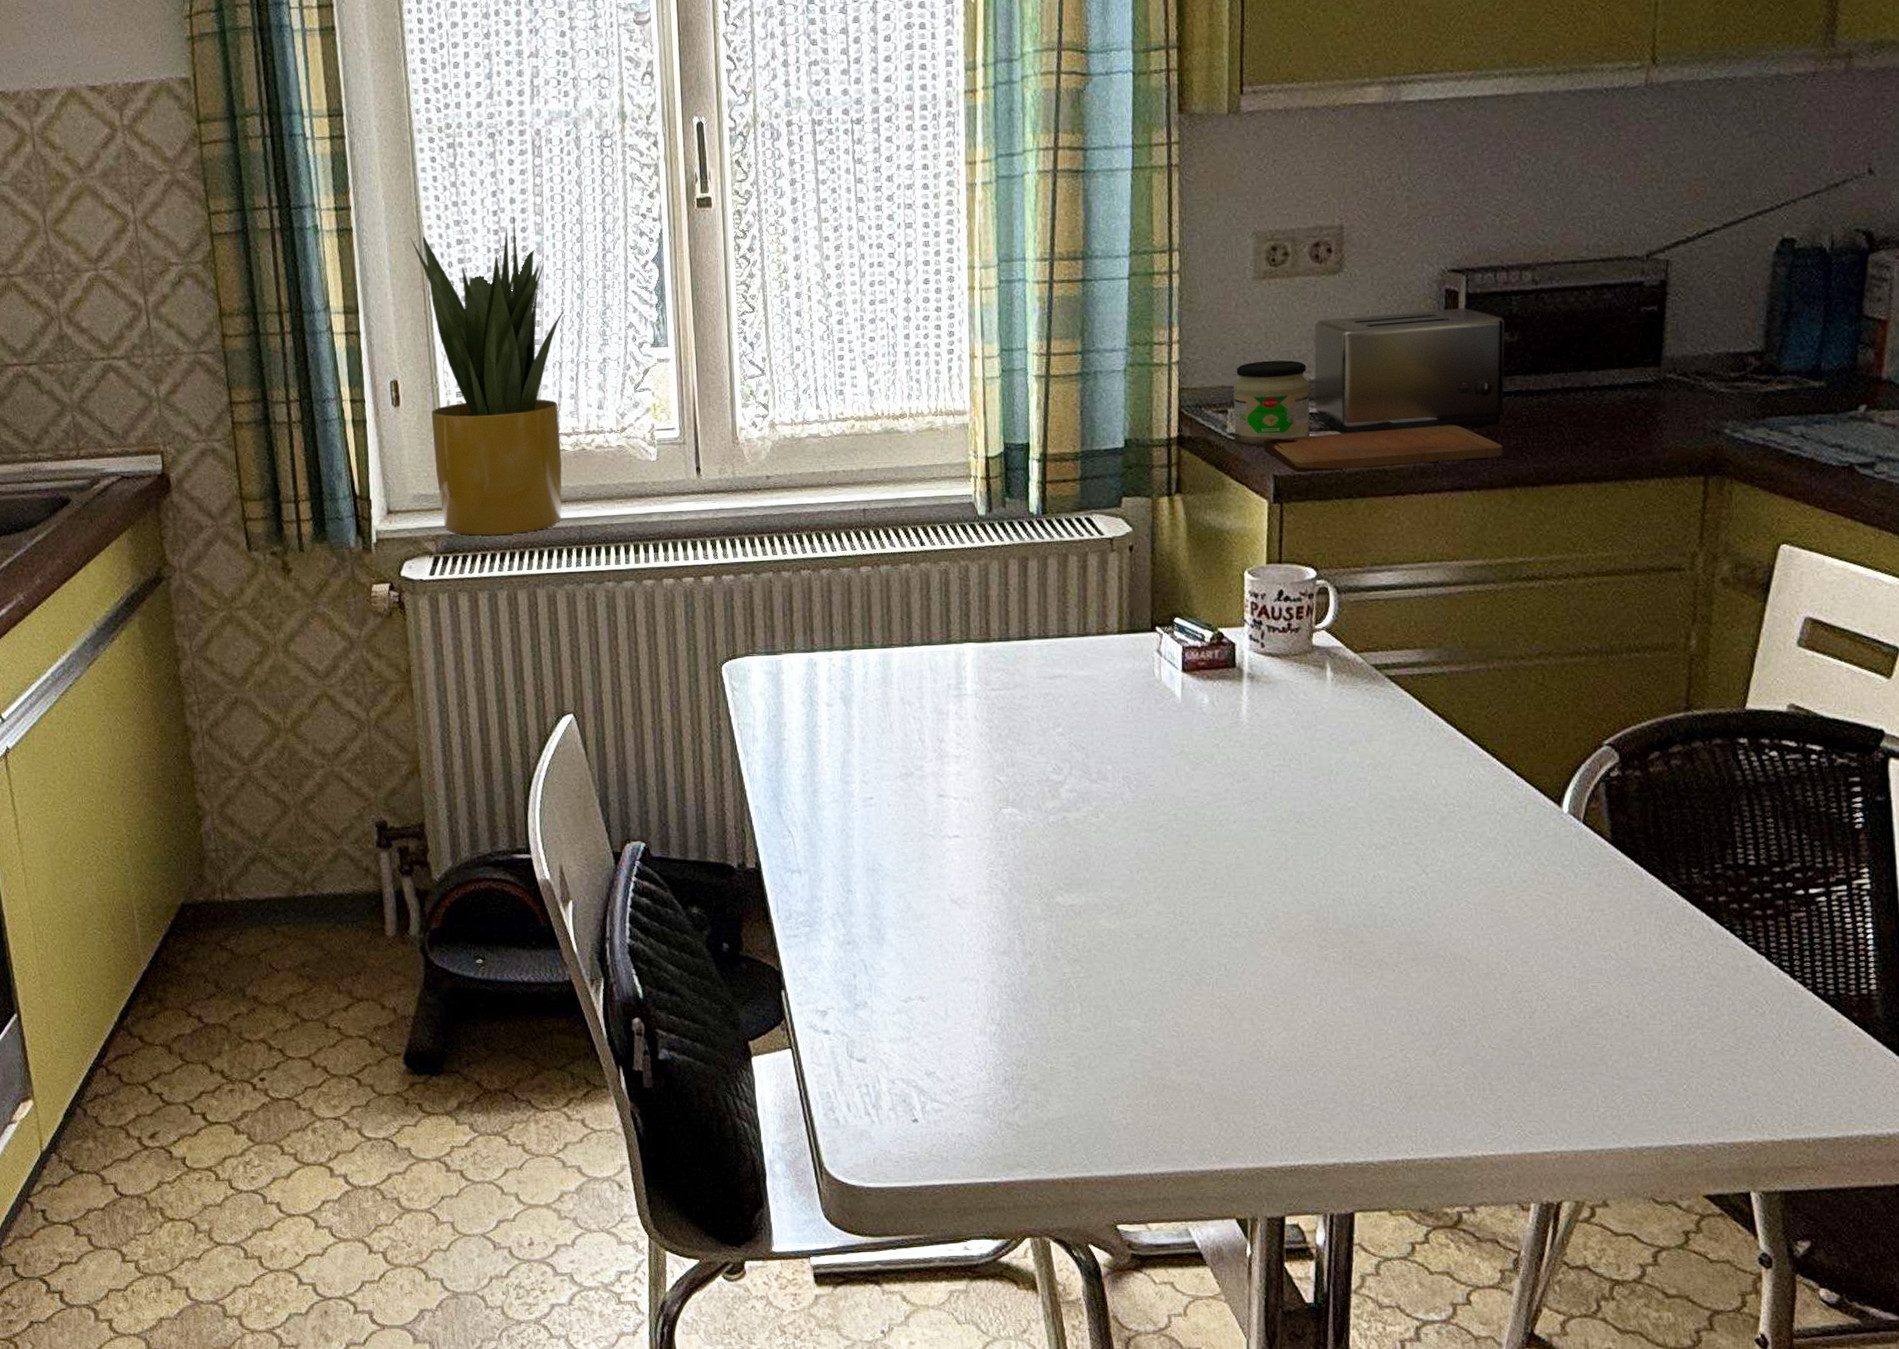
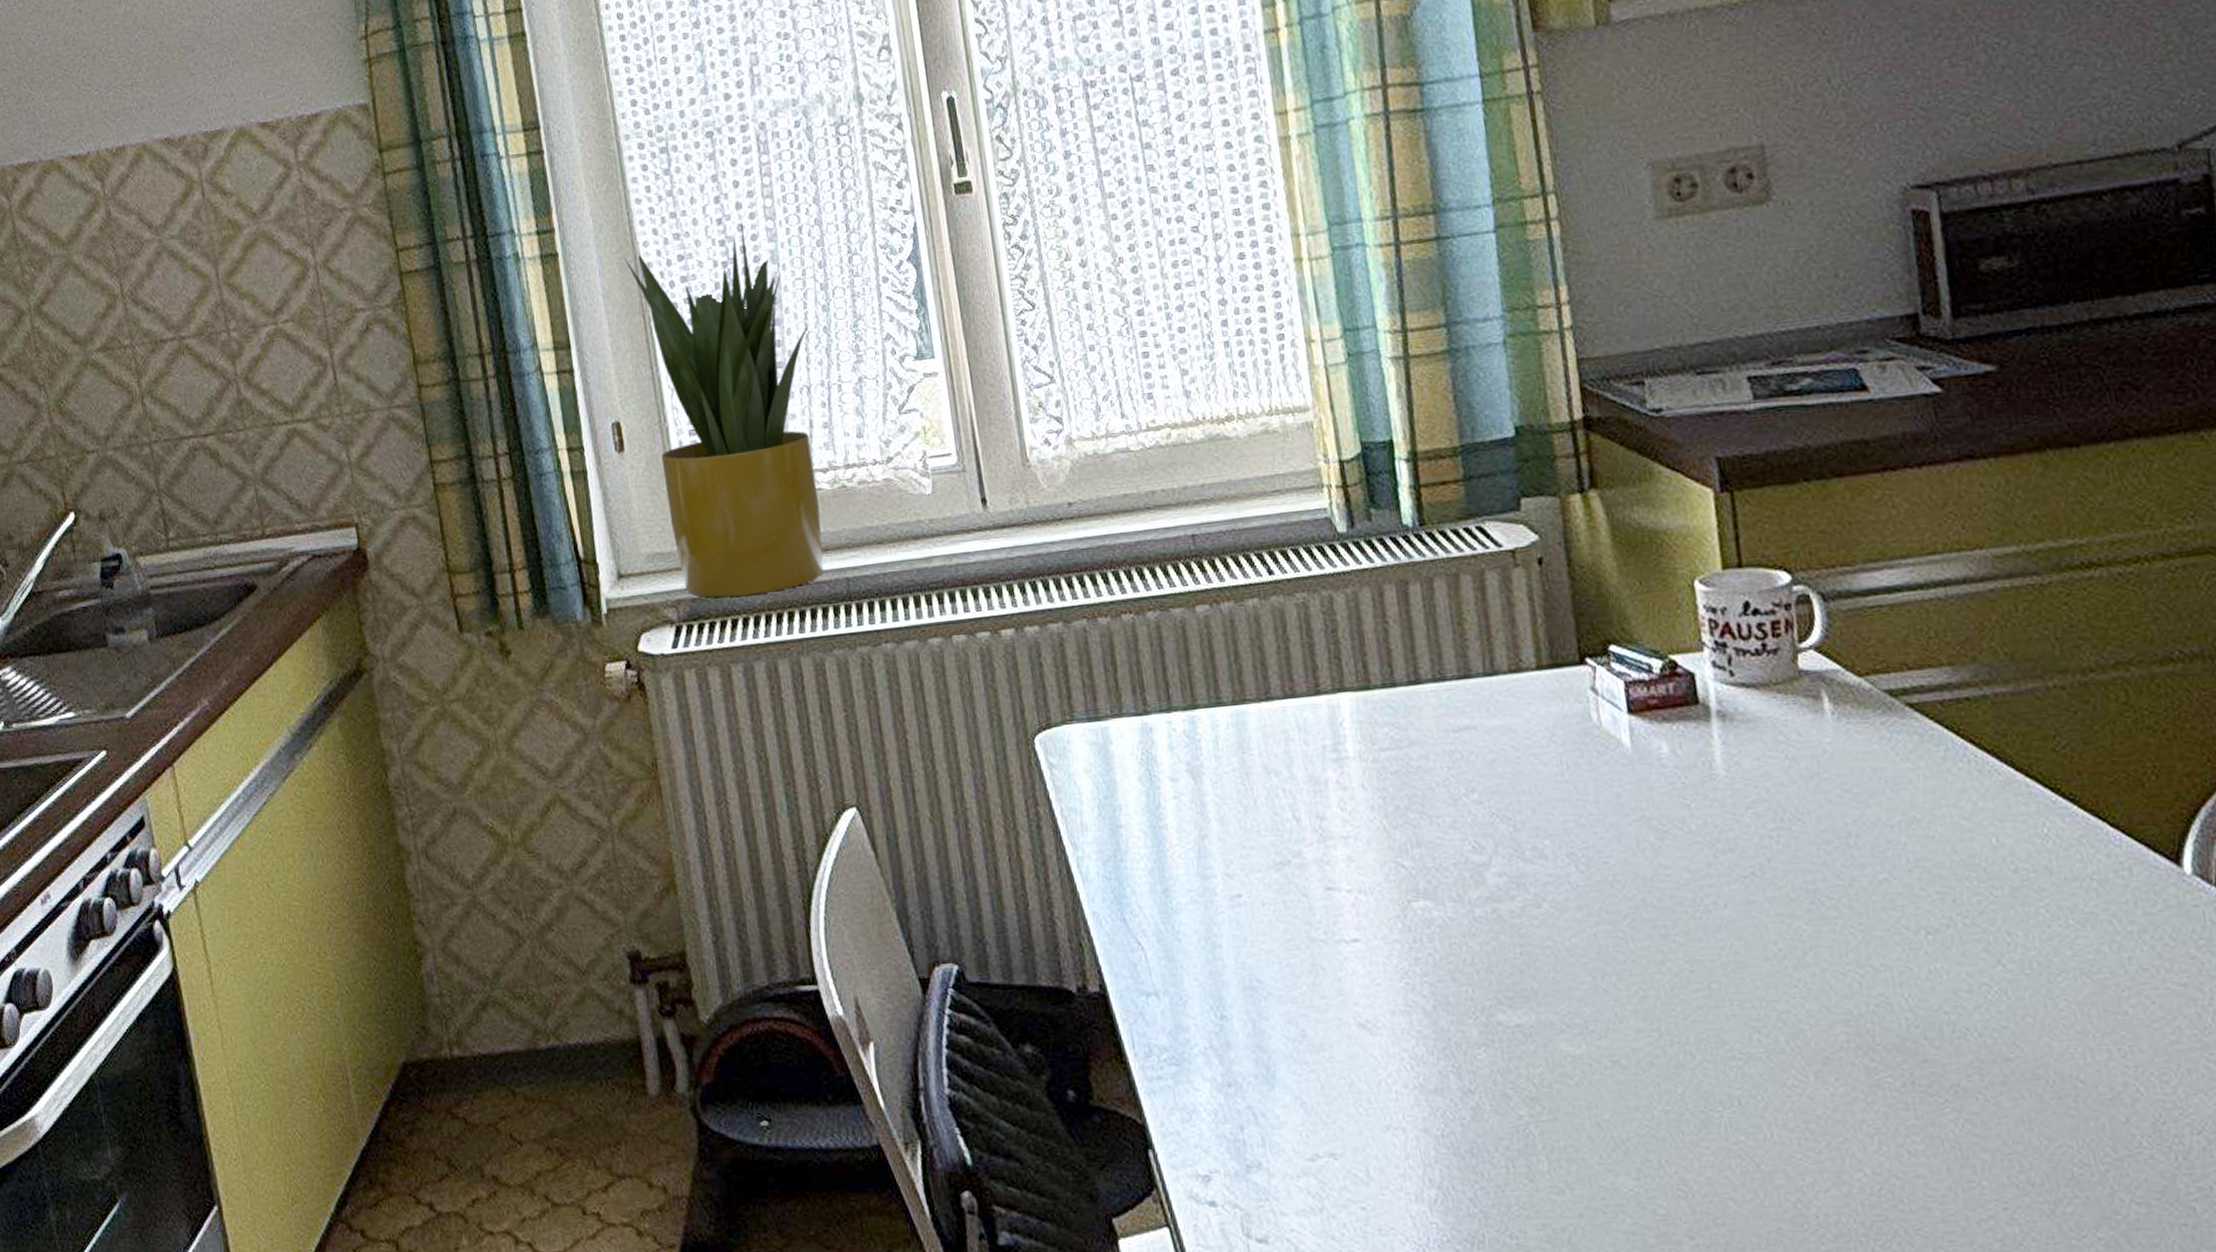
jar: present [1233,360,1310,447] -> none [1647,313,1757,424]
cutting board: present [1263,425,1503,472] -> none [1695,377,2022,451]
toaster: present [1314,308,1506,434] -> none [1743,230,2014,400]

